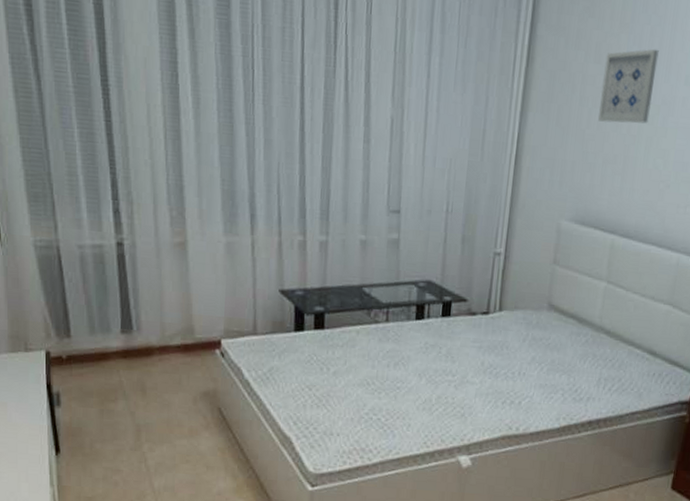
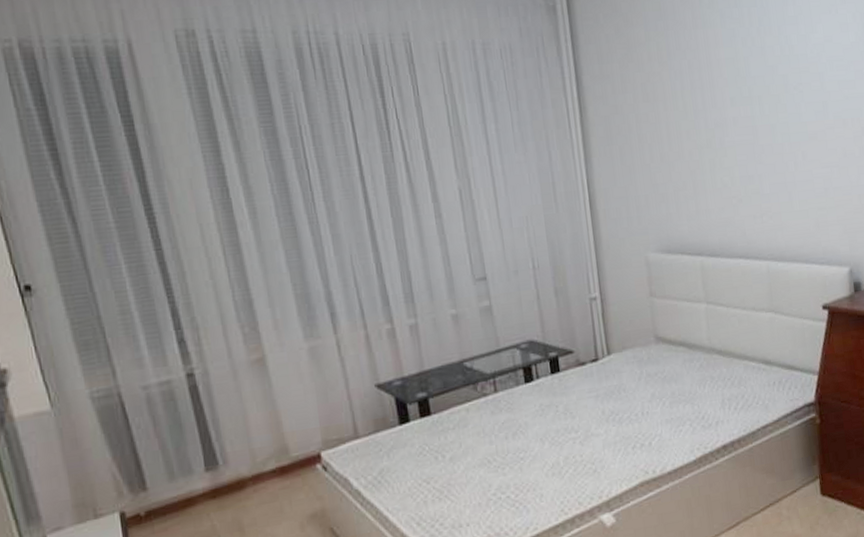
wall art: present [598,49,659,124] -> none [653,79,707,154]

